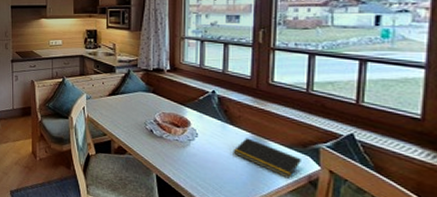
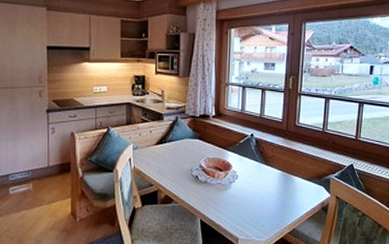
notepad: present [233,138,301,179] -> none [266,175,317,208]

